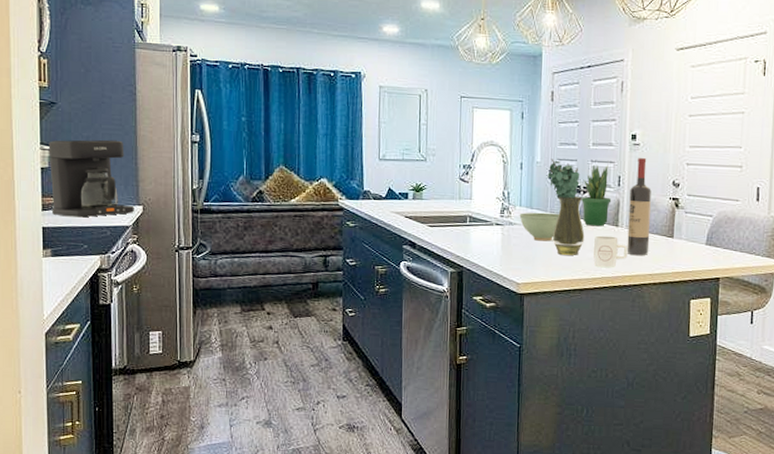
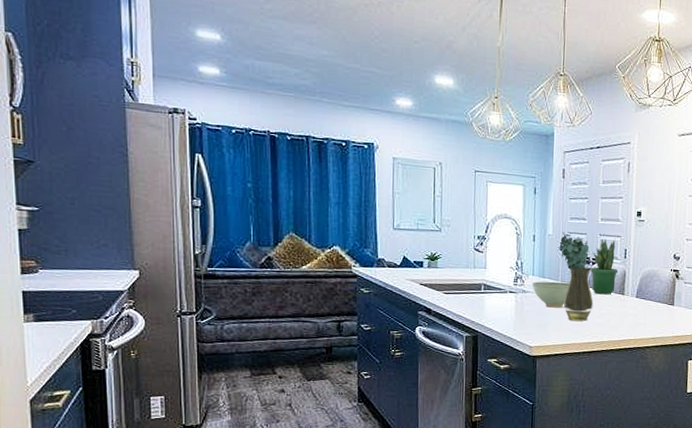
coffee maker: present [48,139,134,218] -> none [26,200,129,282]
mug: present [593,235,628,268] -> none [601,303,633,333]
wine bottle: present [627,158,651,255] -> none [632,233,655,321]

